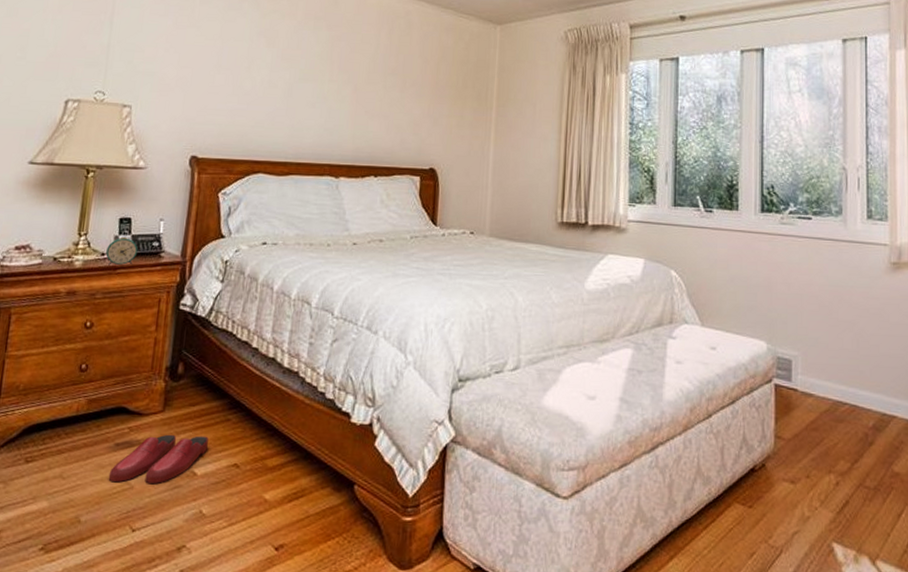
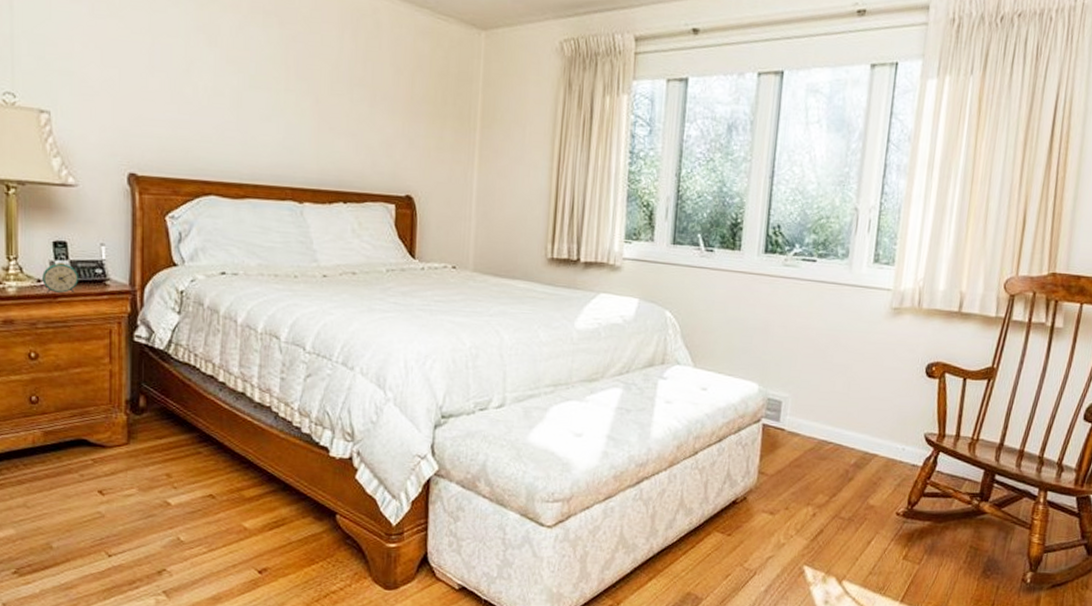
slippers: present [108,434,208,485] -> none [76,466,179,514]

